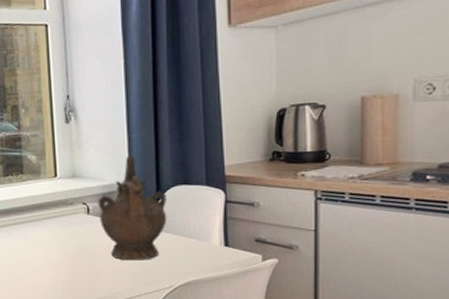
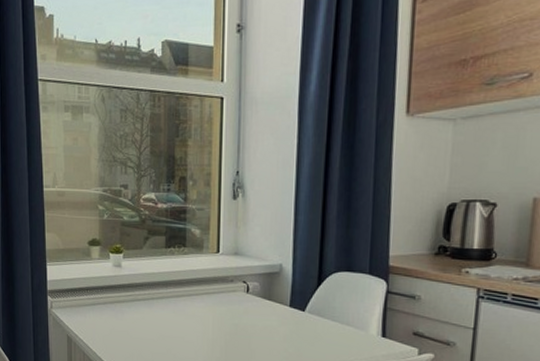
ceremonial vessel: present [98,156,168,261] -> none [258,238,329,344]

